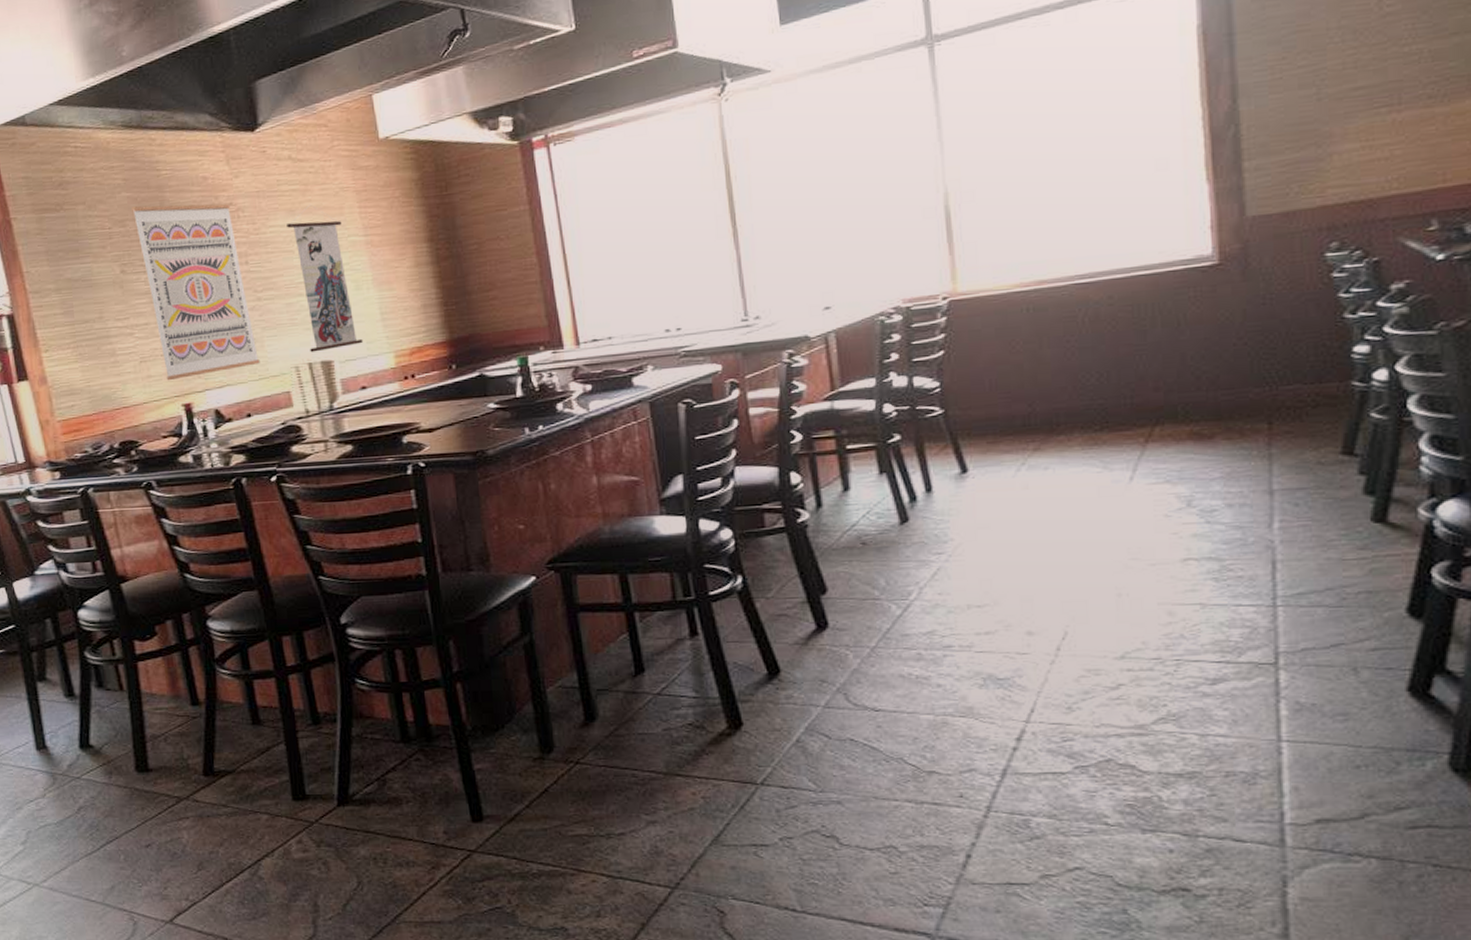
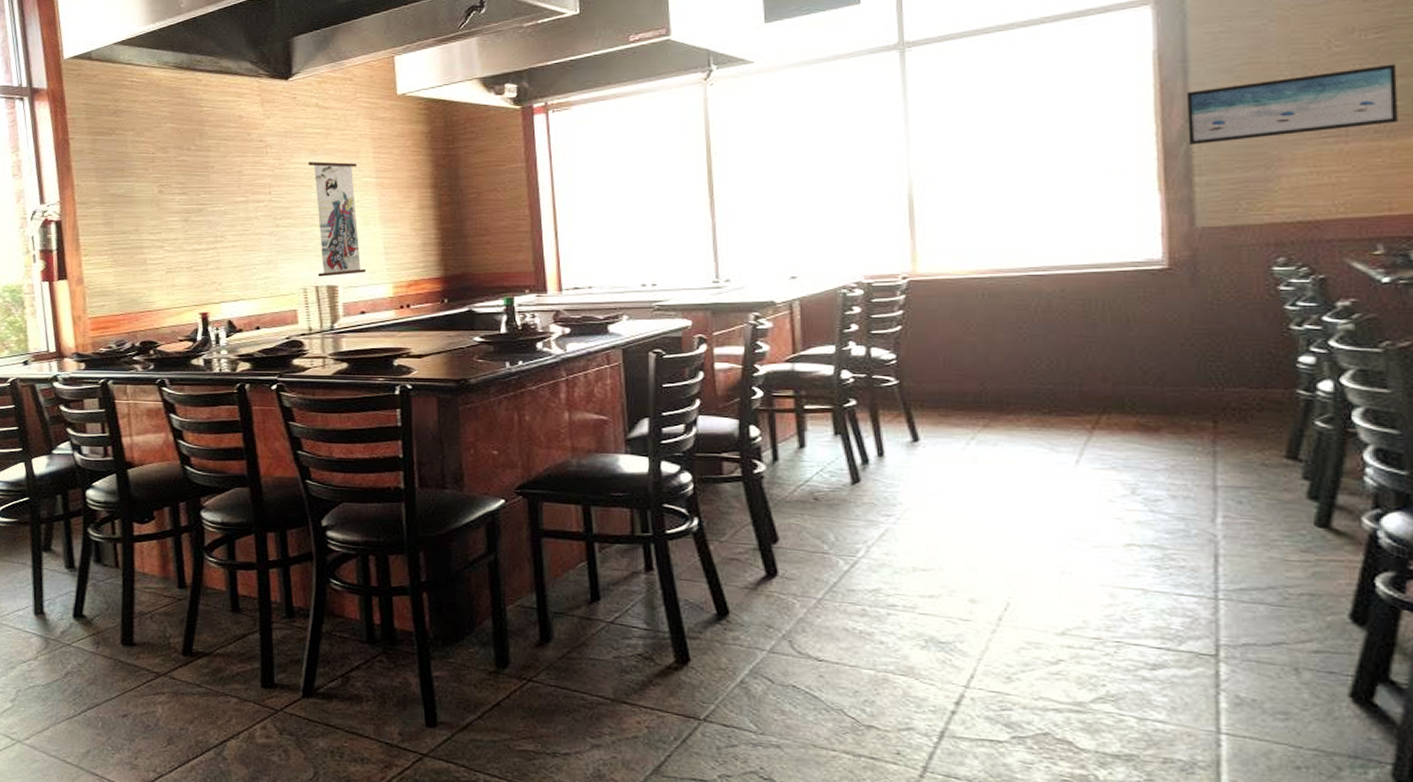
wall art: present [132,203,260,381] -> none [174,136,273,291]
wall art: none [1233,21,1452,127] -> present [1186,64,1398,145]

